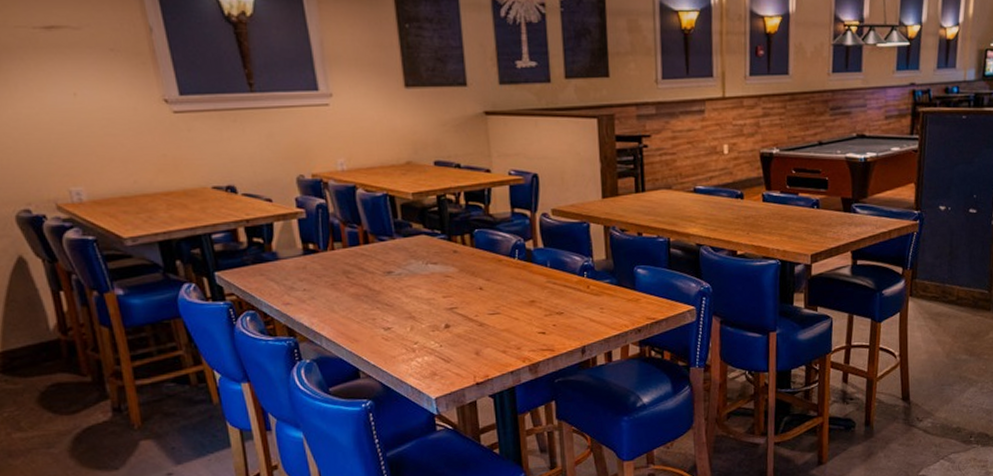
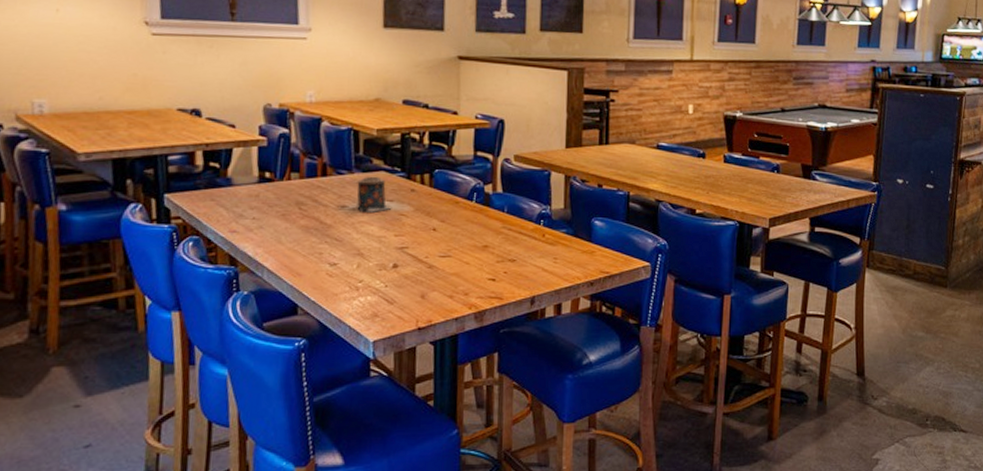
candle: none [399,240,437,277] -> present [357,176,392,212]

